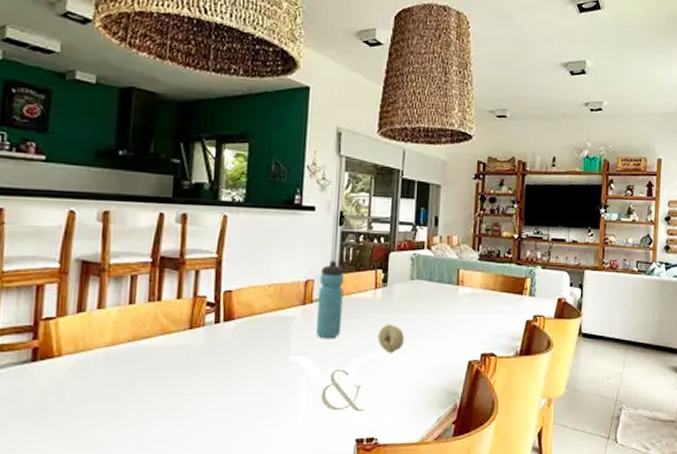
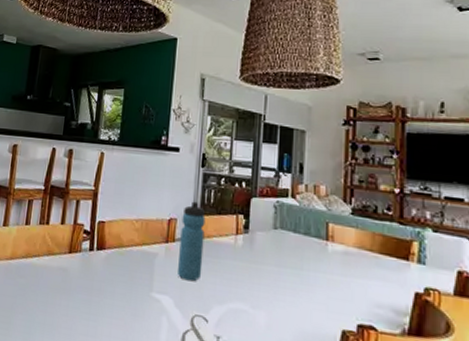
fruit: present [377,324,404,353] -> none [238,274,267,307]

